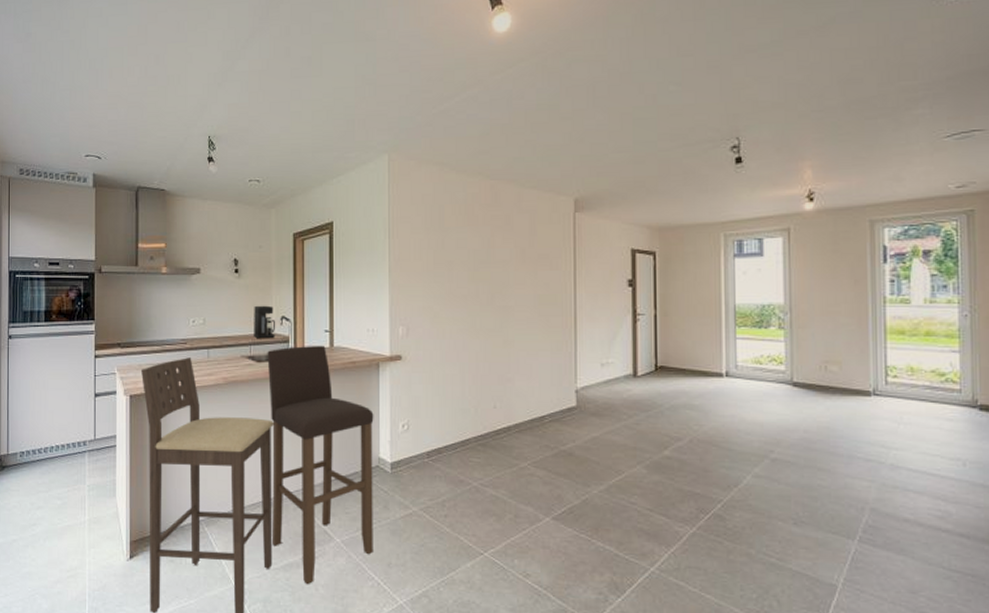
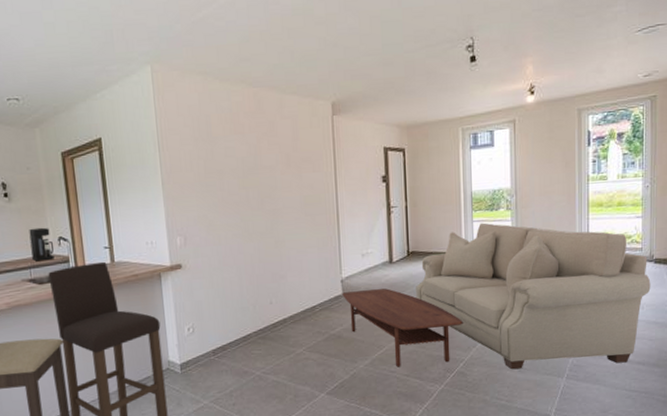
coffee table: none [576,404,722,501] -> present [342,288,463,367]
sofa: none [664,341,975,532] -> present [416,222,651,370]

